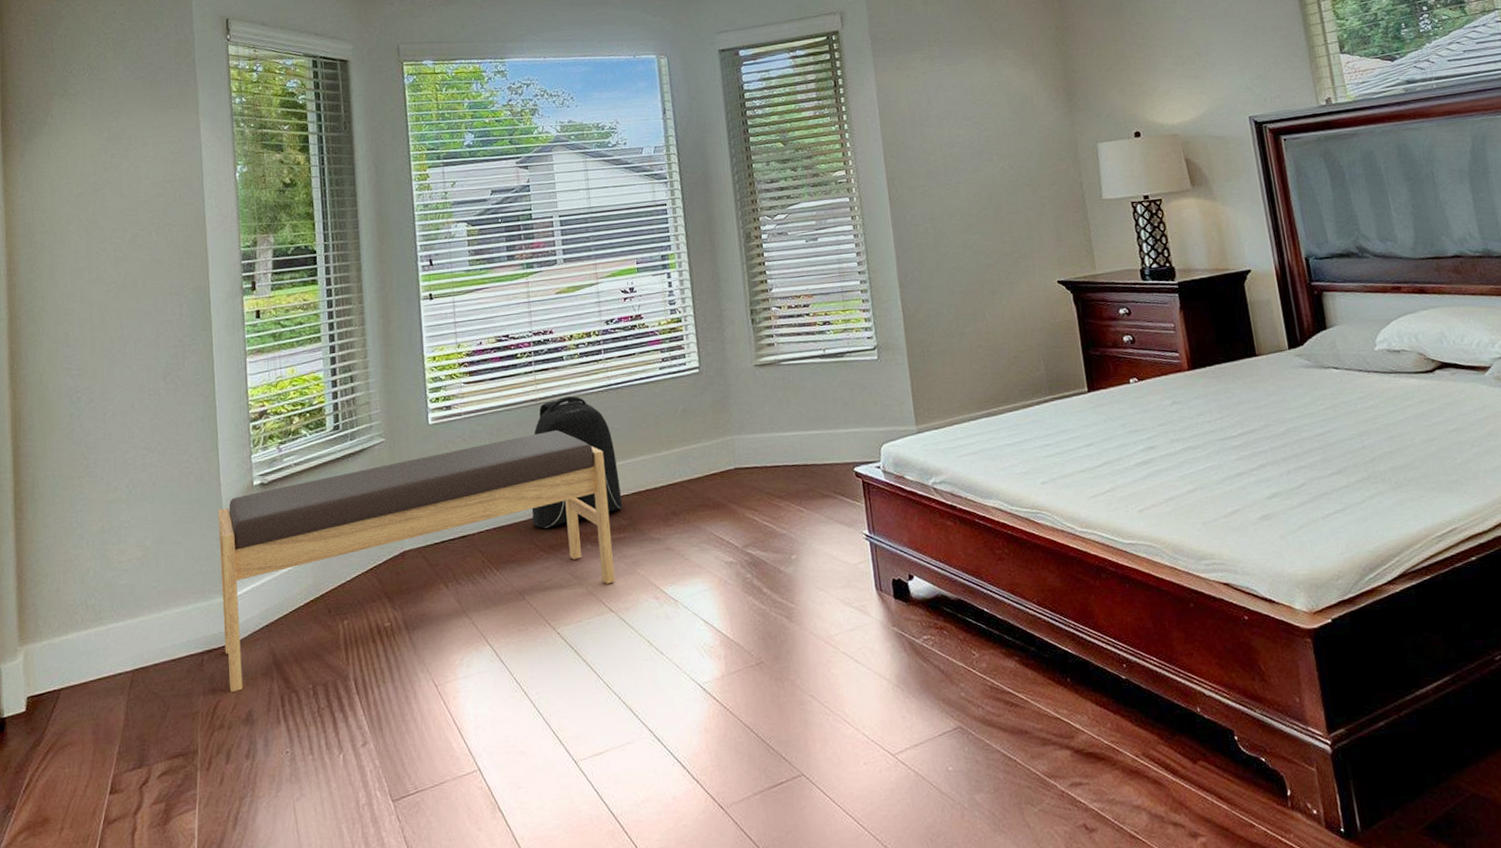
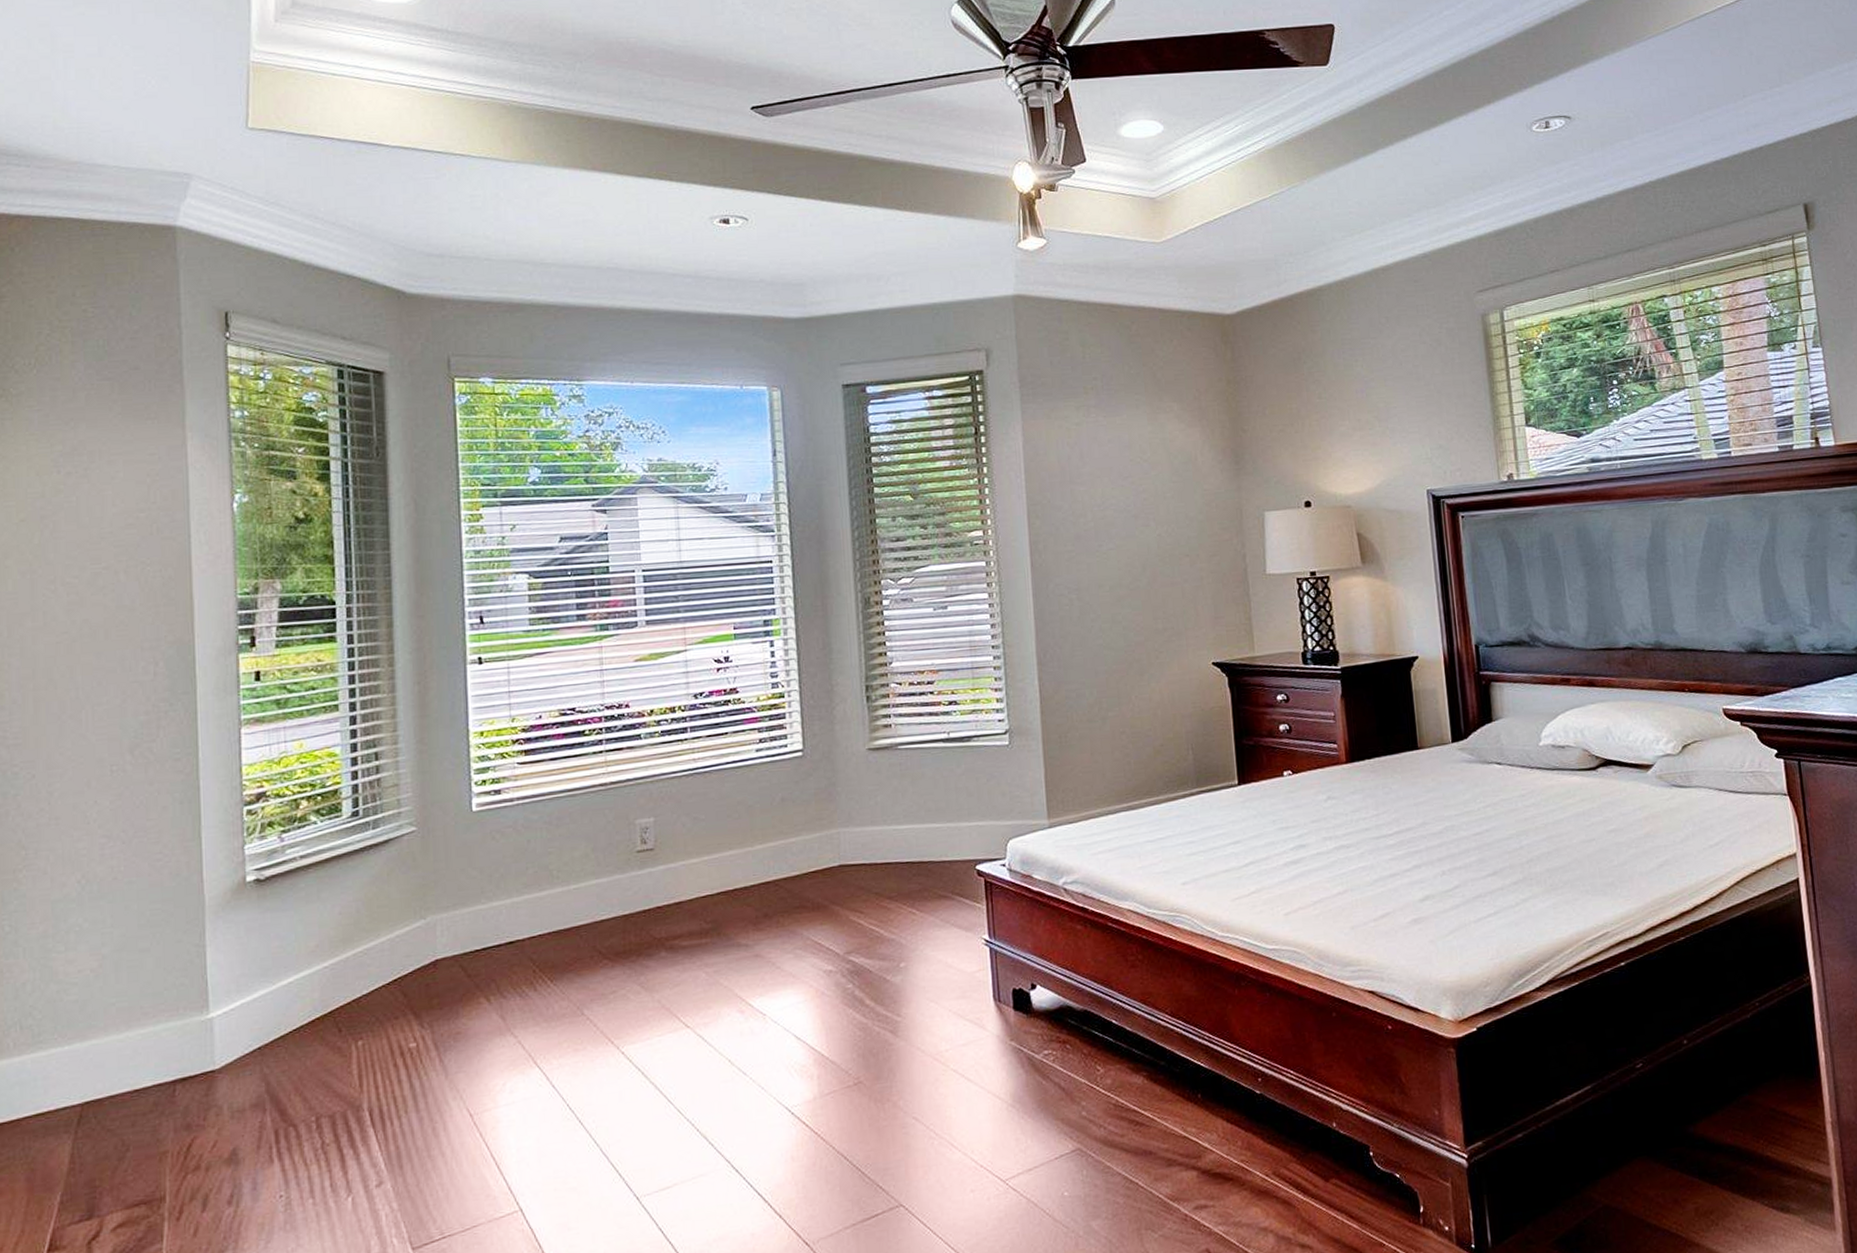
bench: present [218,430,615,693] -> none [199,820,693,1128]
backpack: present [531,396,623,529] -> none [596,780,706,933]

